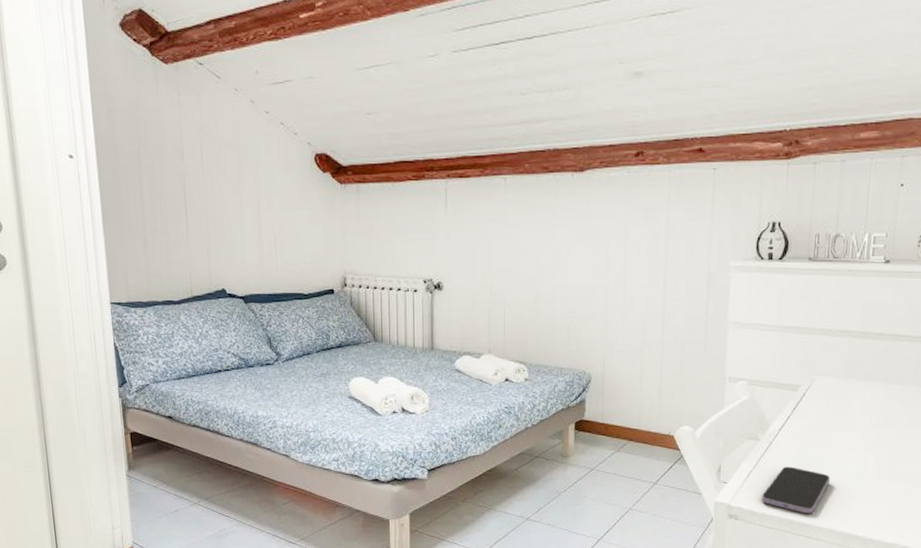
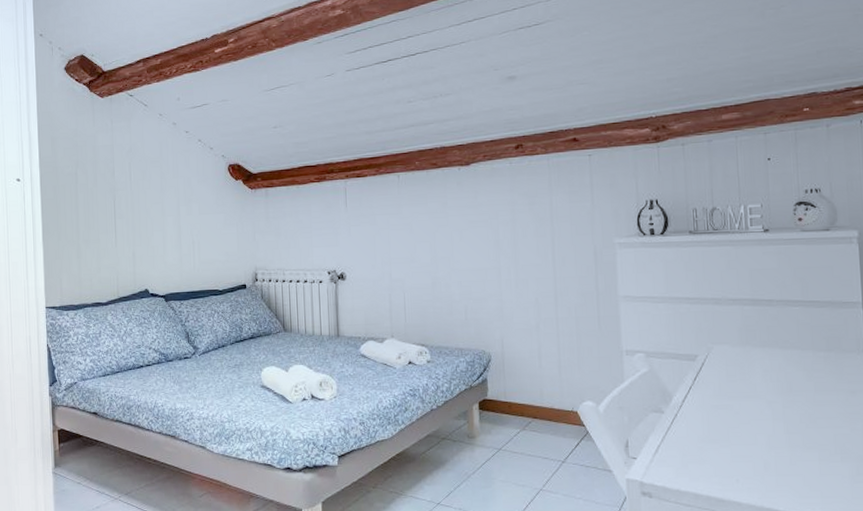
smartphone: present [762,466,830,514] -> none [674,439,742,489]

